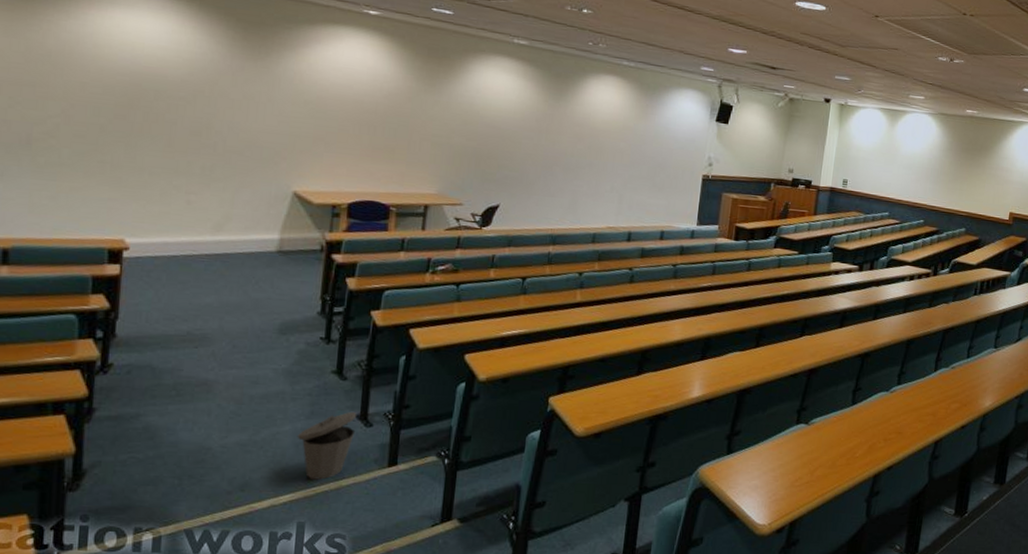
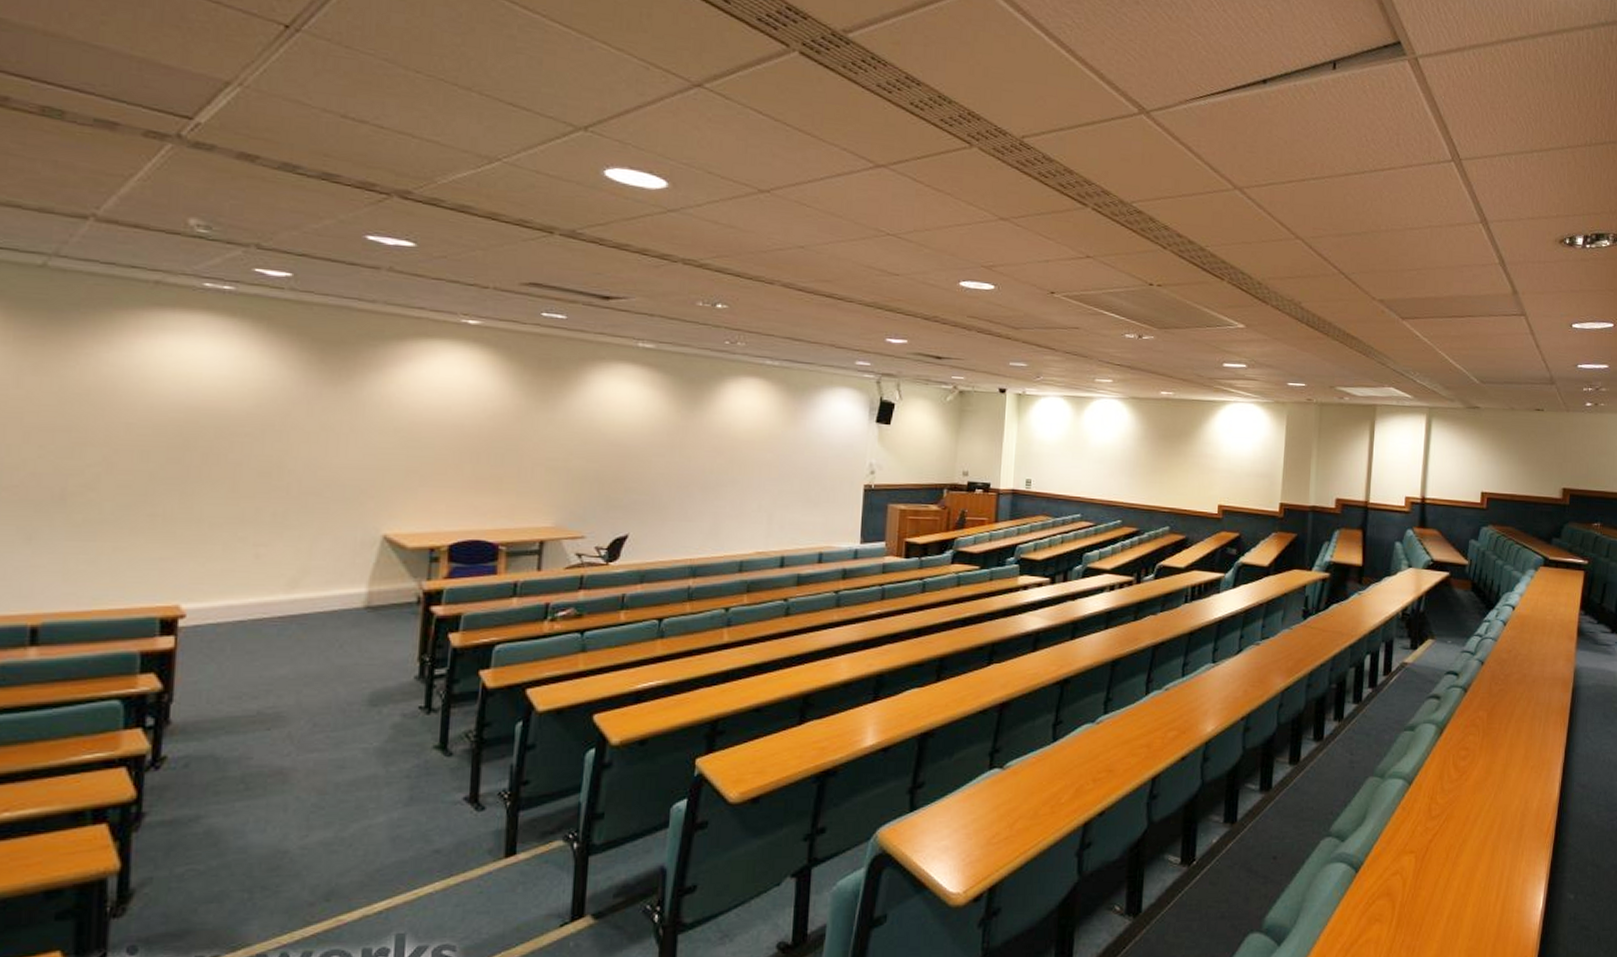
trash can: present [297,412,357,480] -> none [393,794,466,880]

